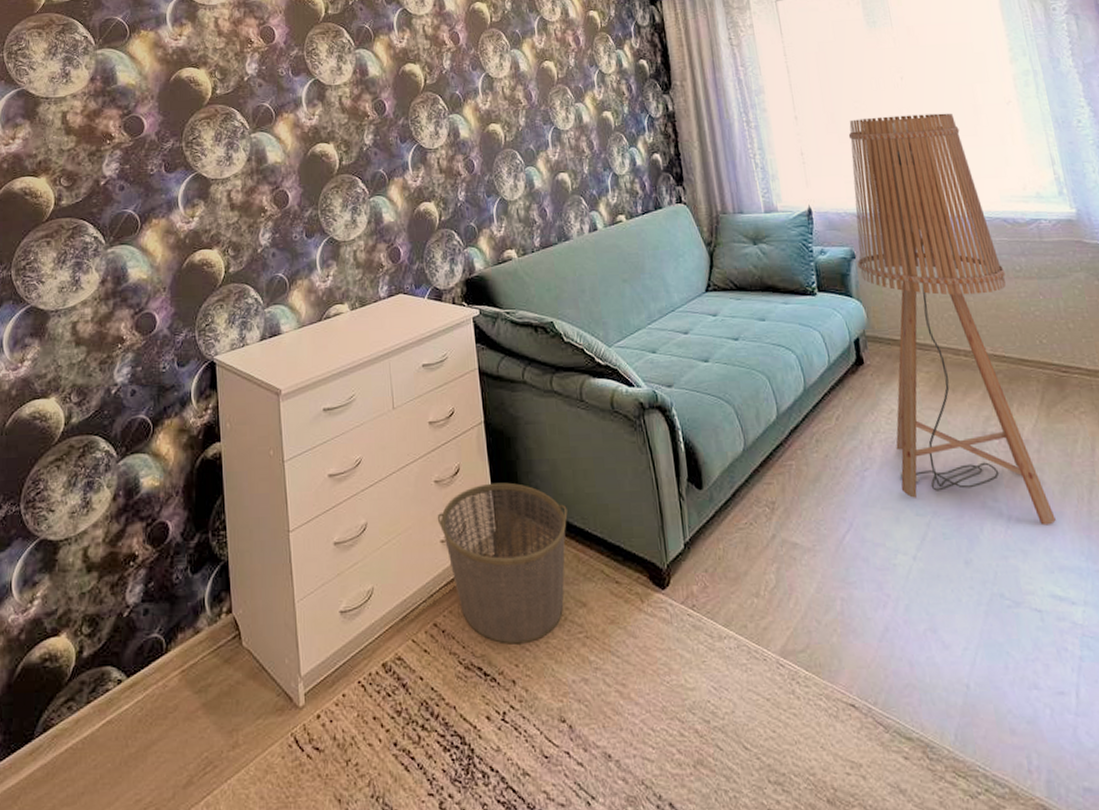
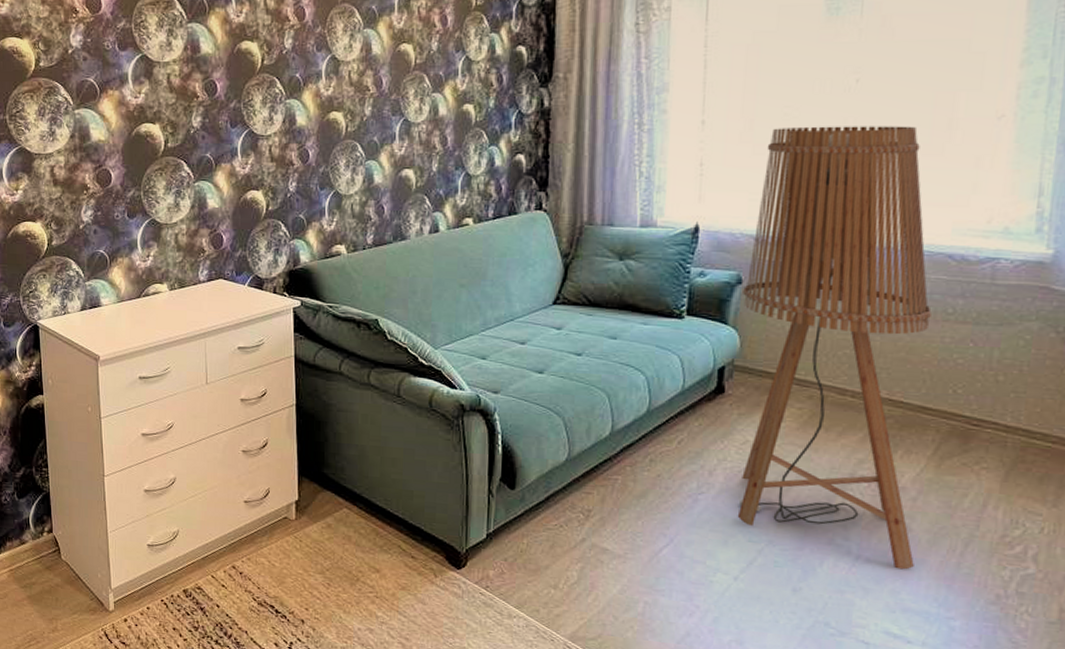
basket: present [437,482,568,644] -> none [242,458,371,594]

